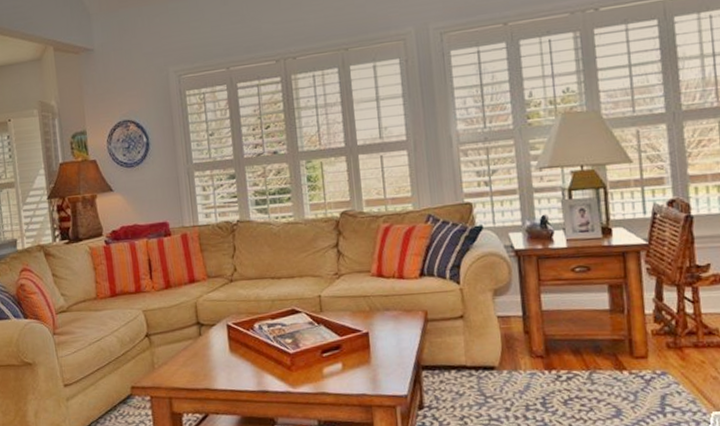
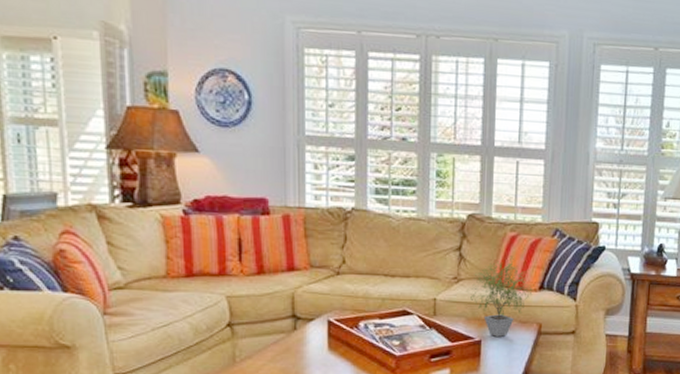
potted plant: none [349,246,414,328] -> present [468,256,534,337]

